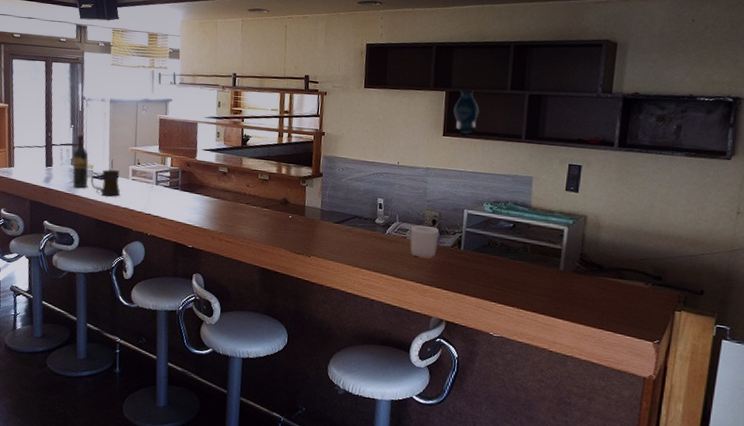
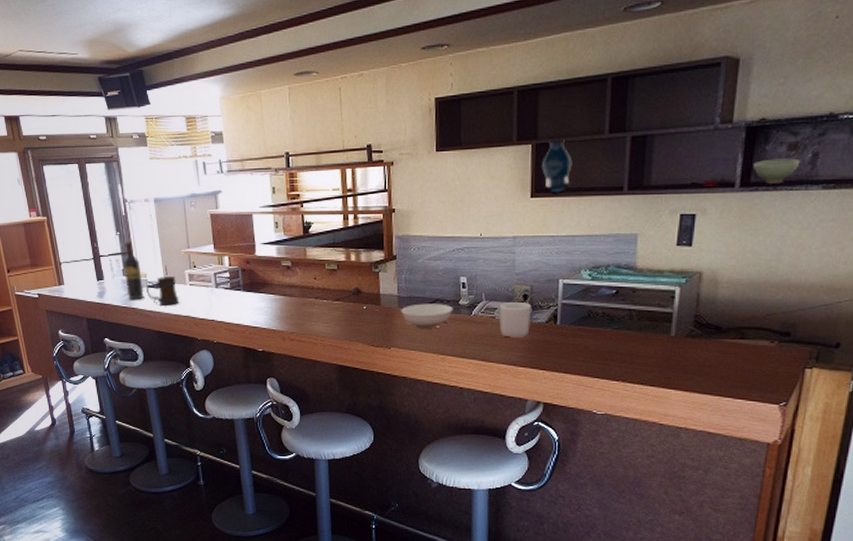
bowl: none [323,218,370,243] -> present [401,303,453,329]
bowl: none [629,126,667,148] -> present [754,158,800,184]

